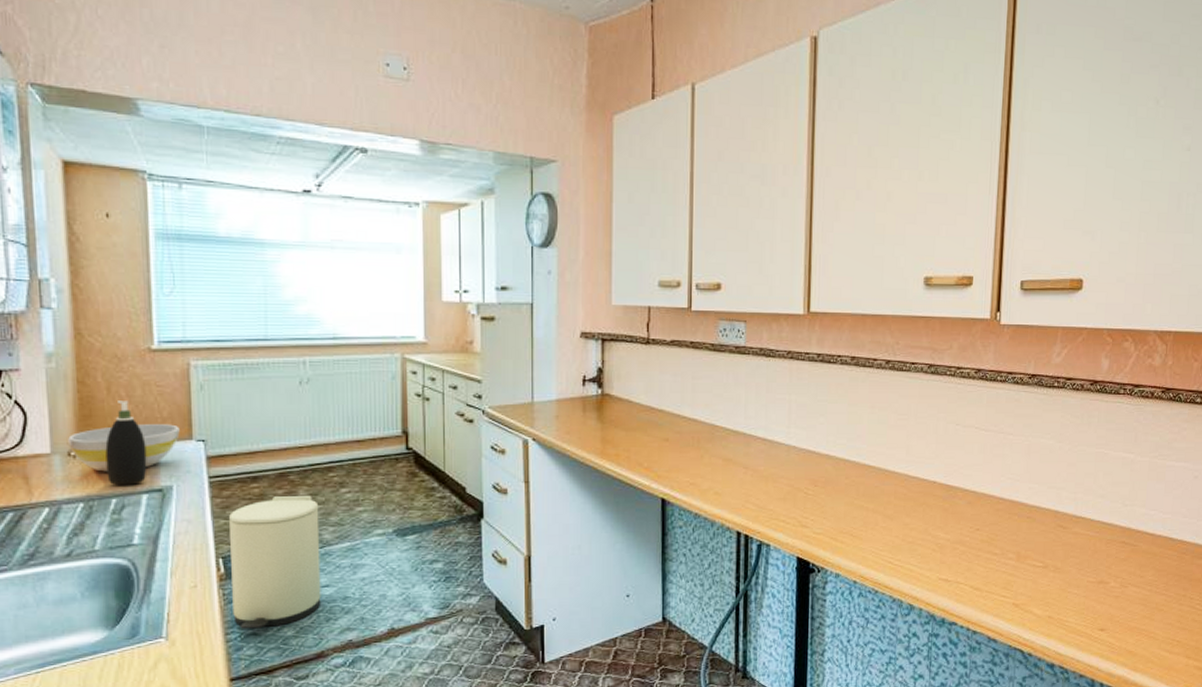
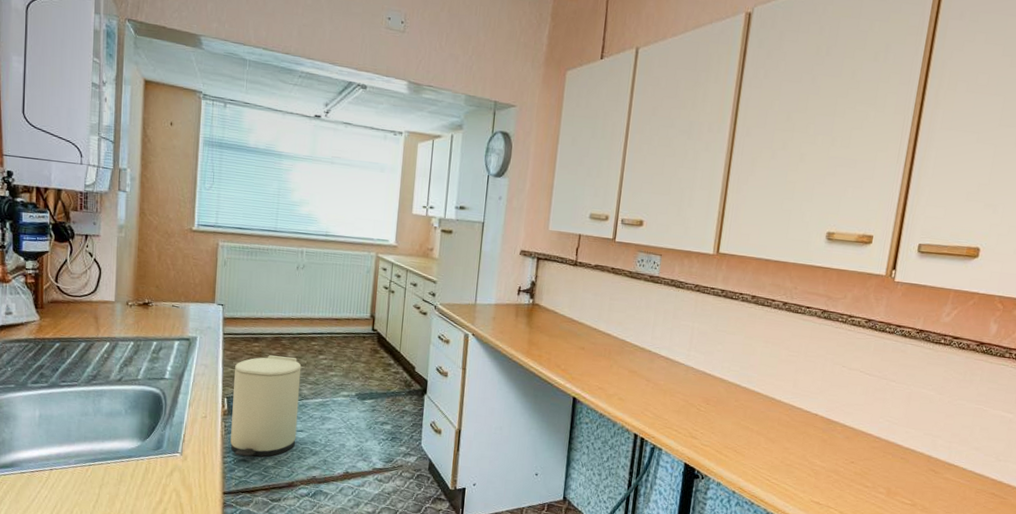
bowl: present [68,424,180,472] -> none [128,286,206,320]
soap dispenser: present [105,401,147,485] -> none [152,267,182,333]

